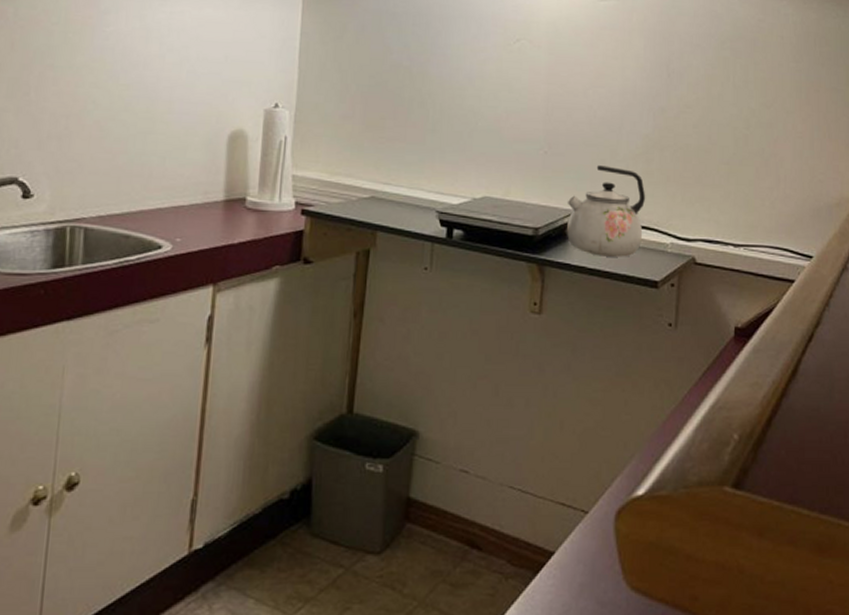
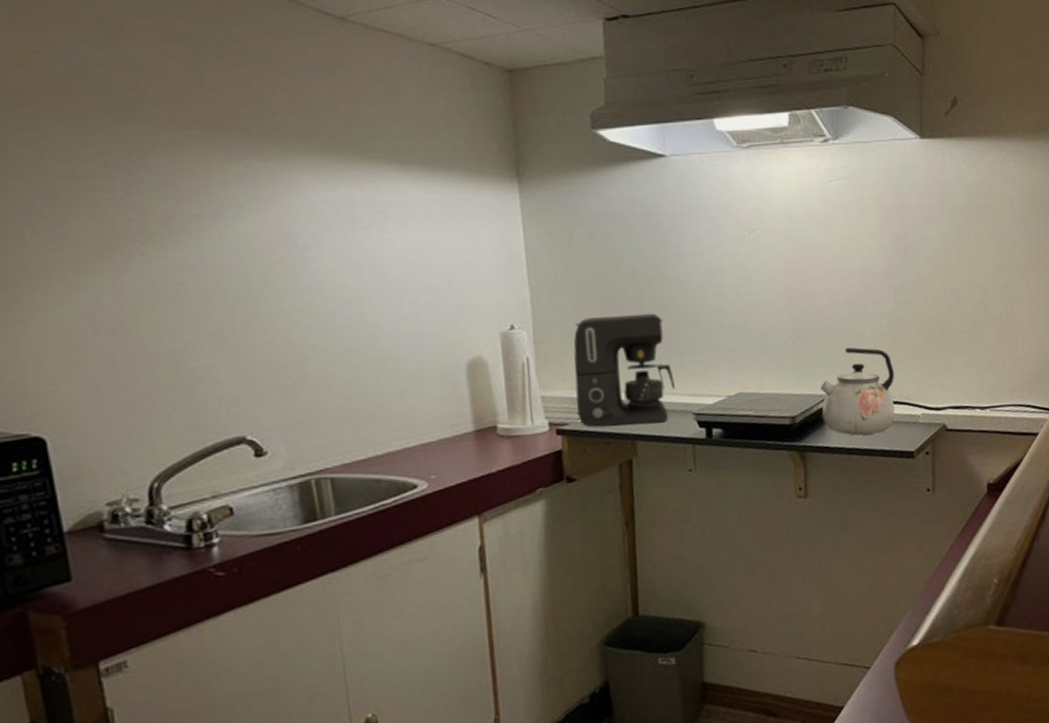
coffee maker: none [324,105,423,215] -> present [573,313,675,427]

